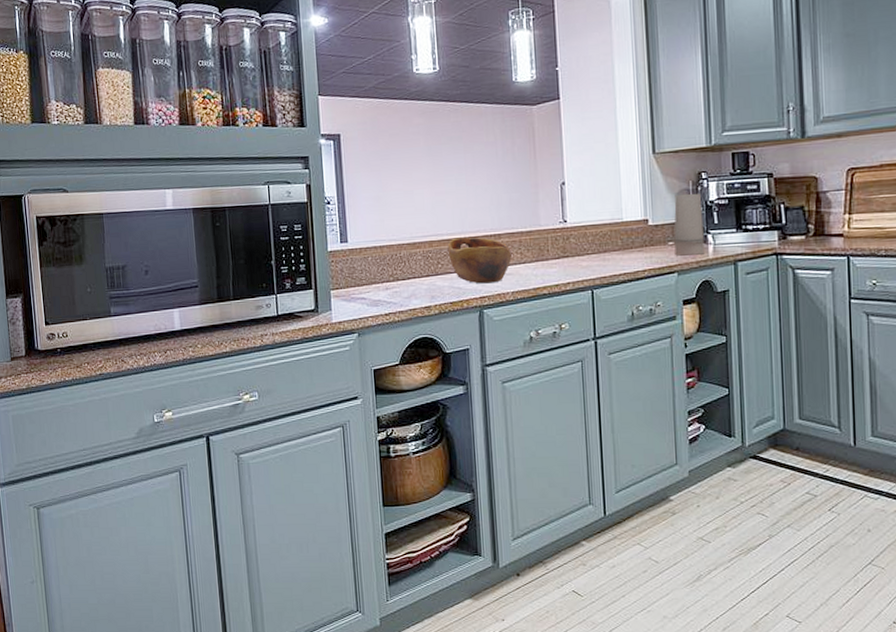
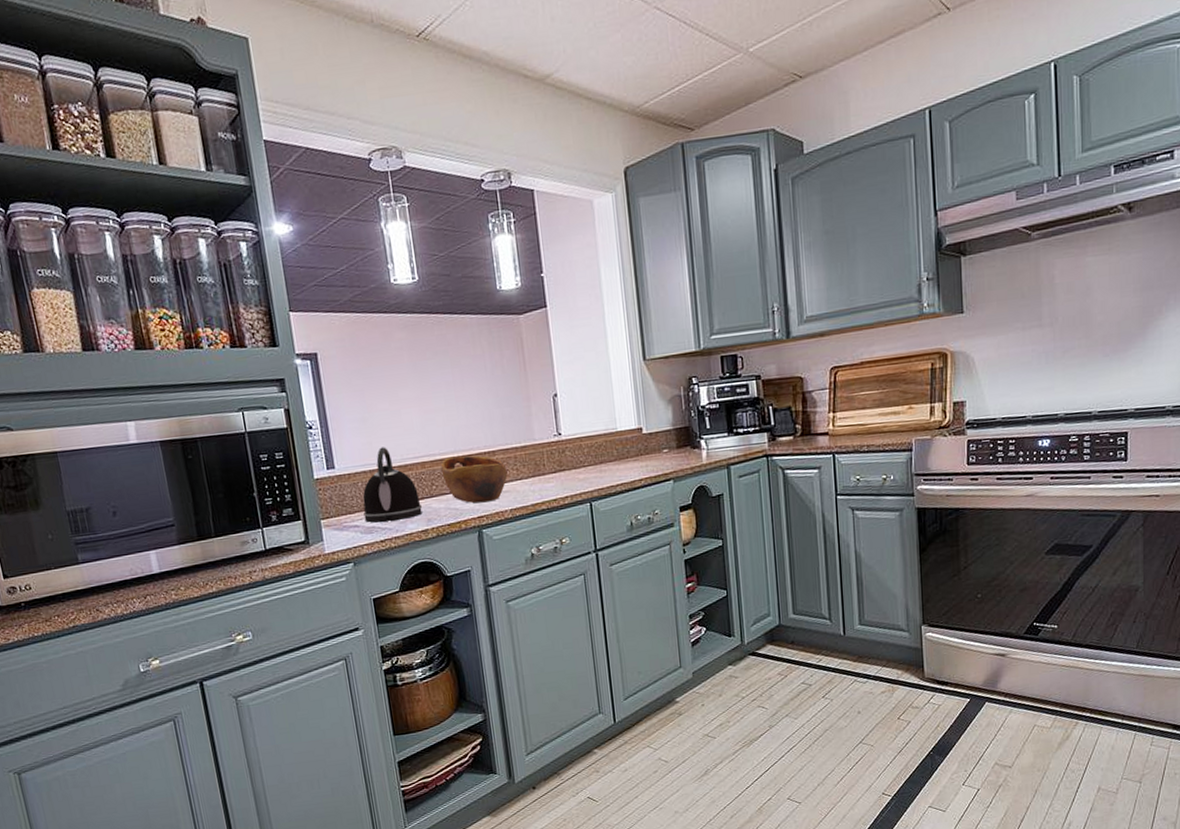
kettle: none [371,224,428,296] -> present [362,447,423,523]
canister: present [674,193,705,257] -> none [667,399,699,464]

